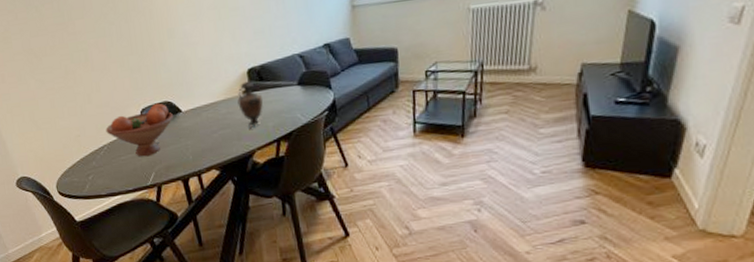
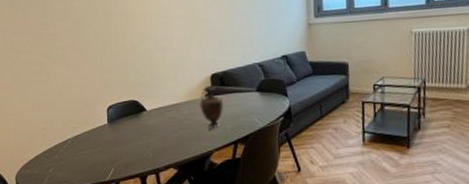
fruit bowl: present [106,103,174,157] -> none [72,101,139,153]

